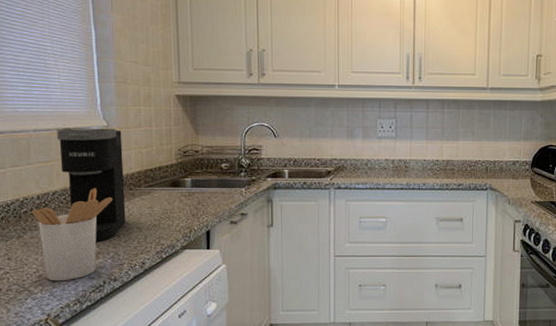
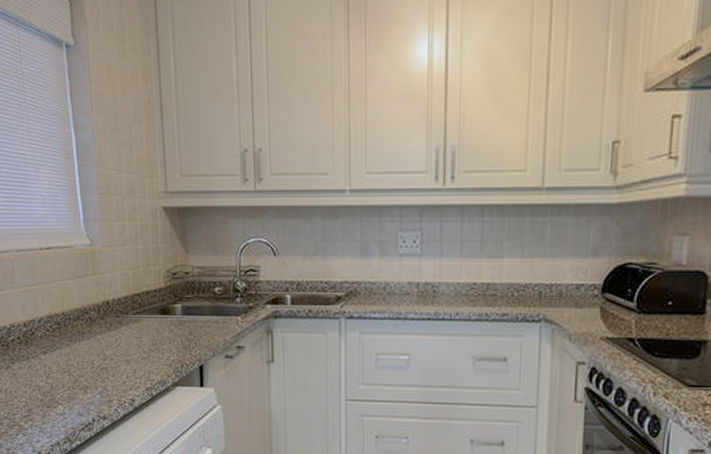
utensil holder: present [32,188,114,281] -> none [19,315,100,417]
coffee maker: present [57,128,126,242] -> none [40,247,114,375]

